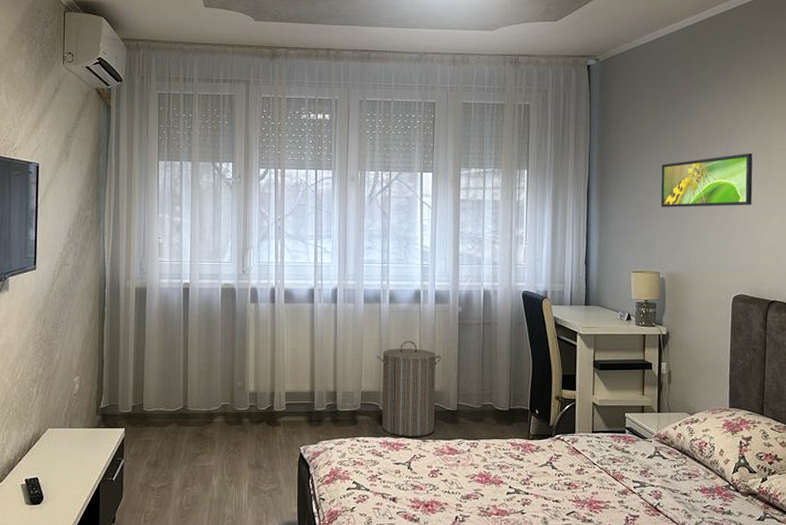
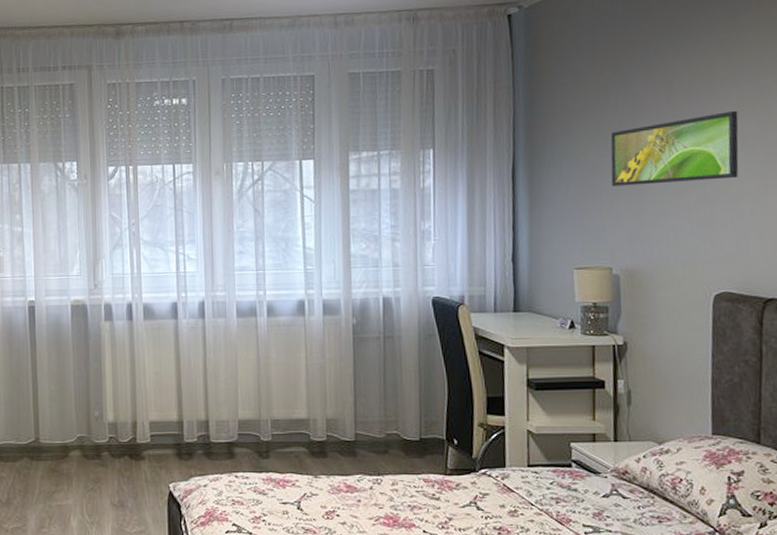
laundry hamper: present [377,341,442,437] -> none [255,360,334,472]

